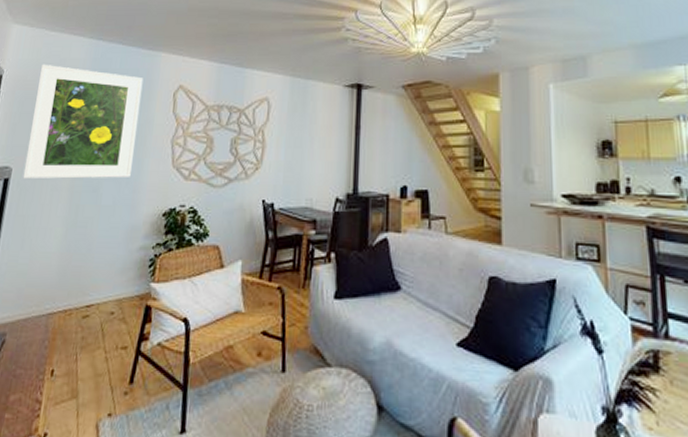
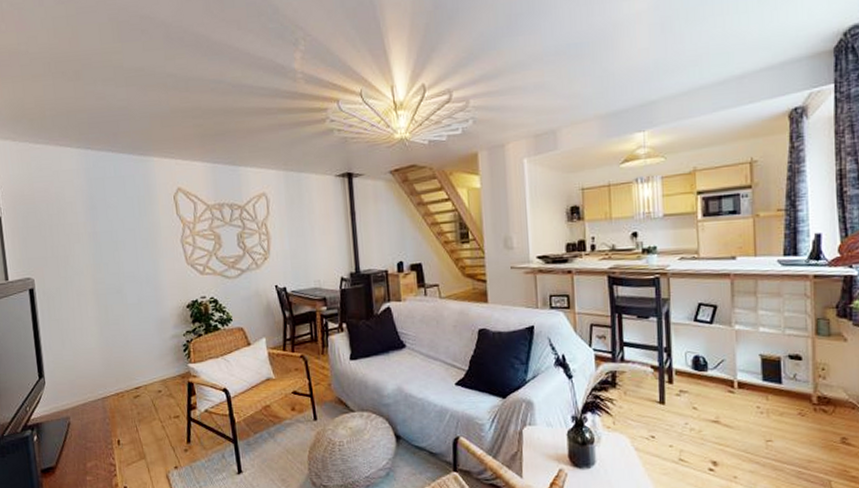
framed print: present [23,64,144,179] -> none [35,177,149,287]

